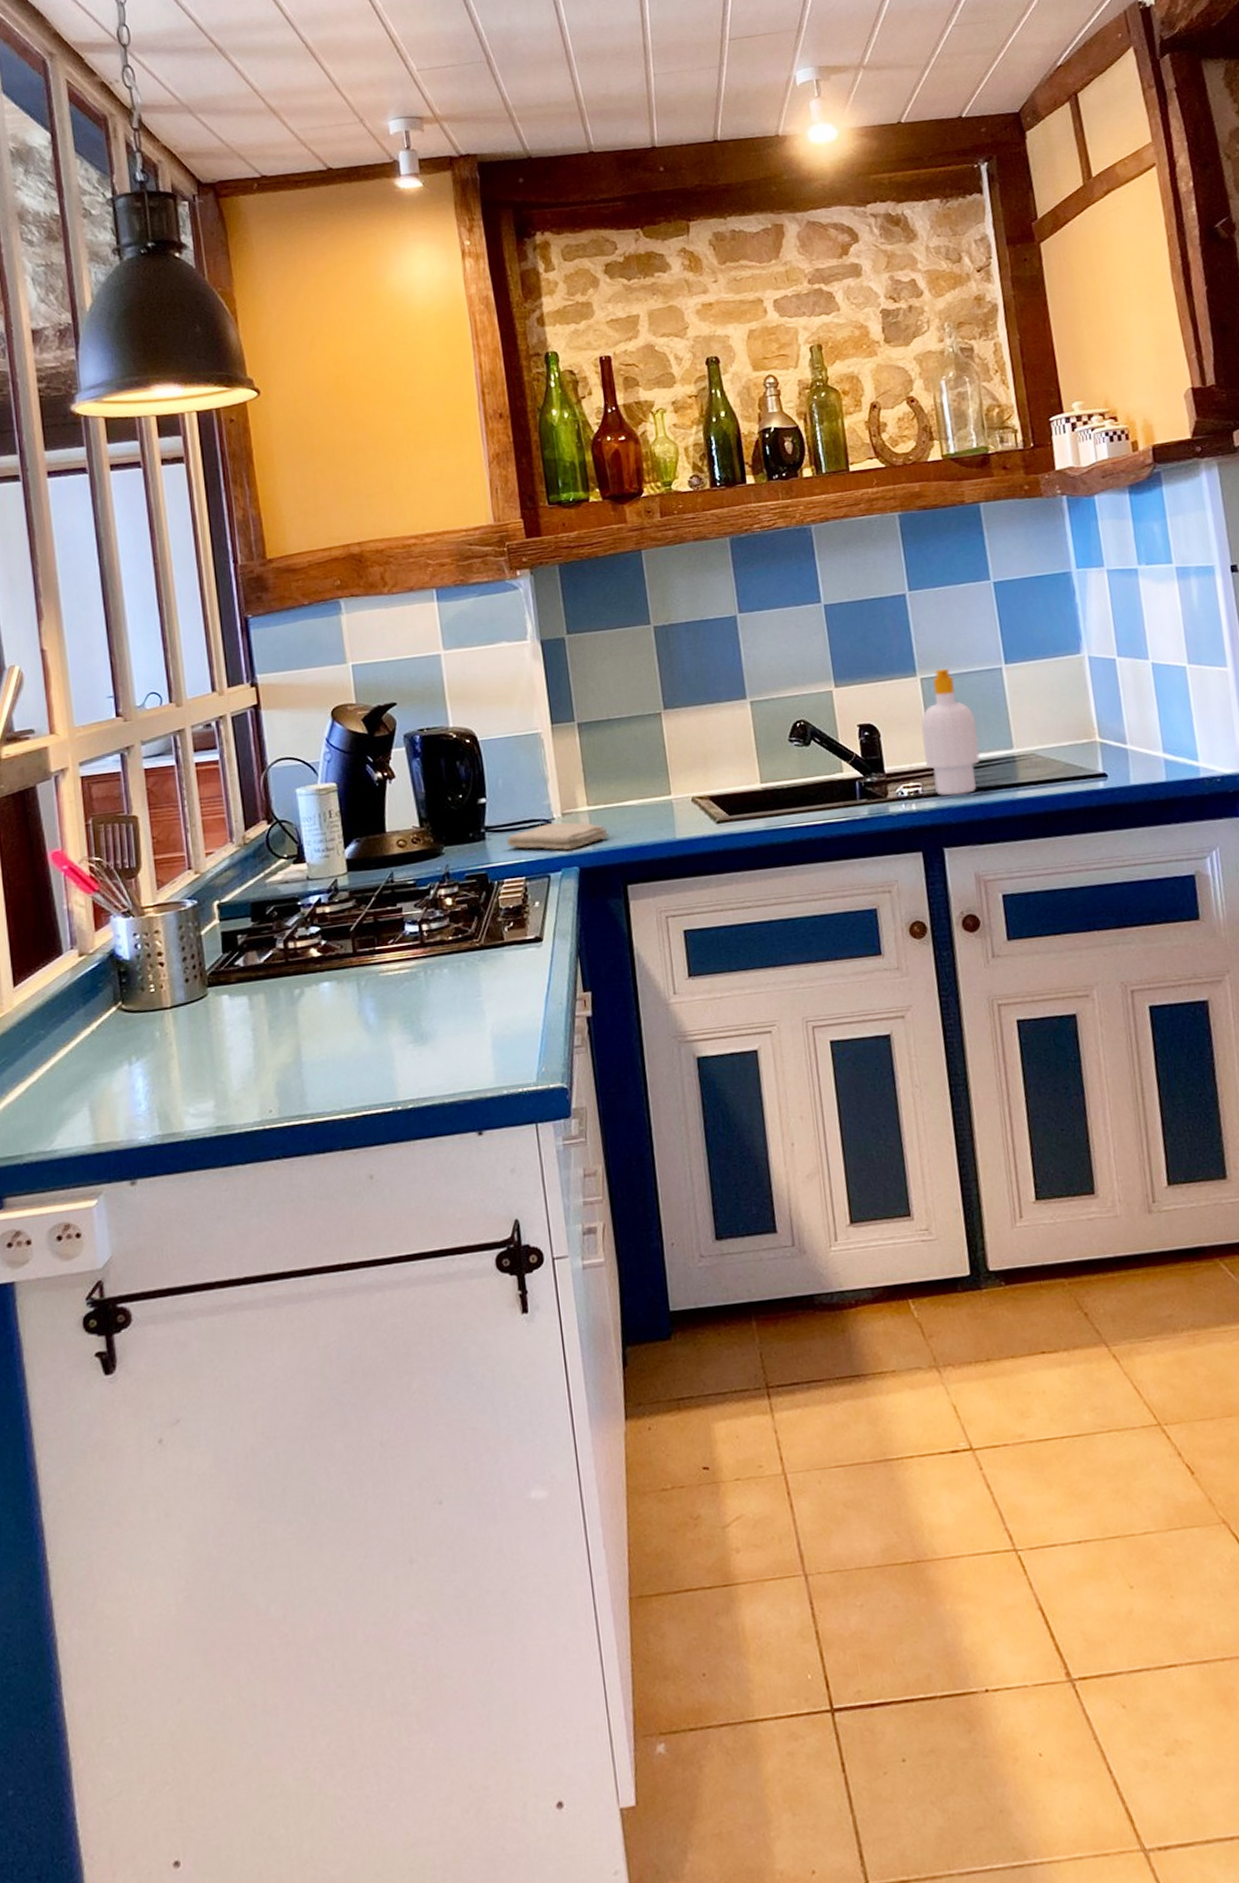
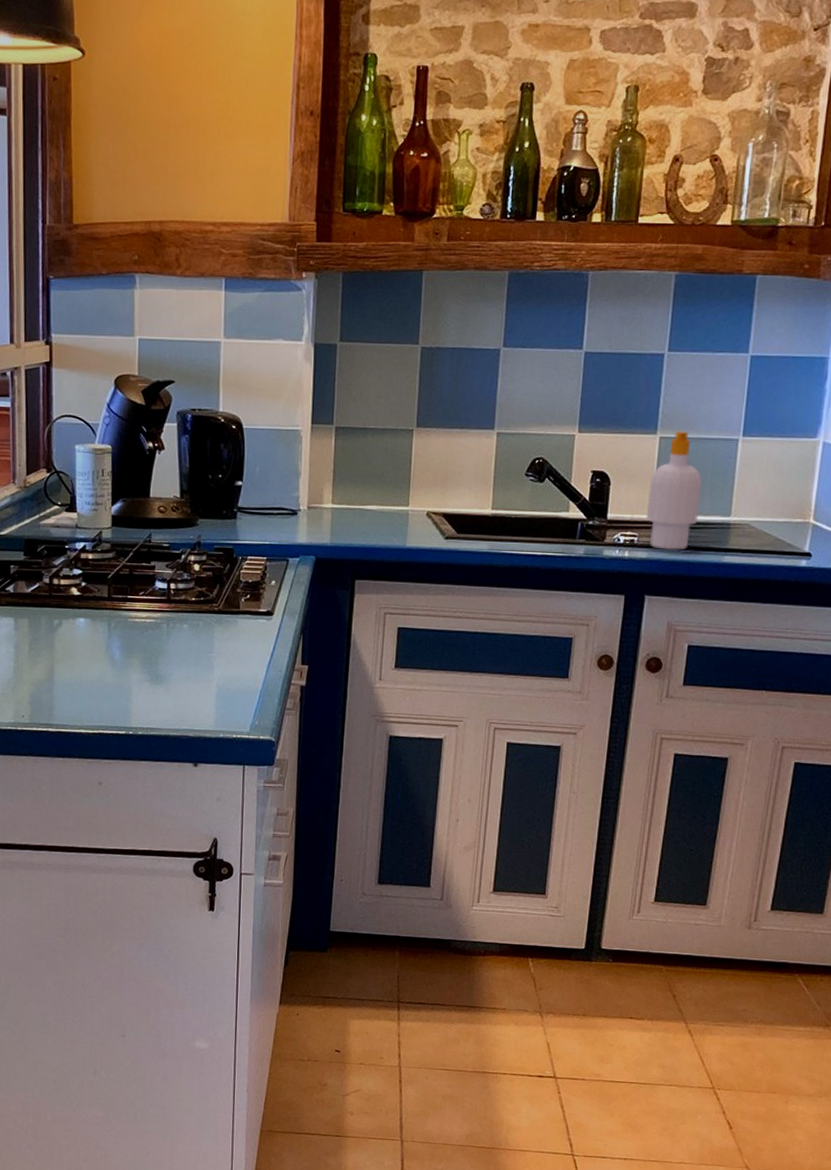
washcloth: present [506,821,610,851] -> none [255,513,348,541]

